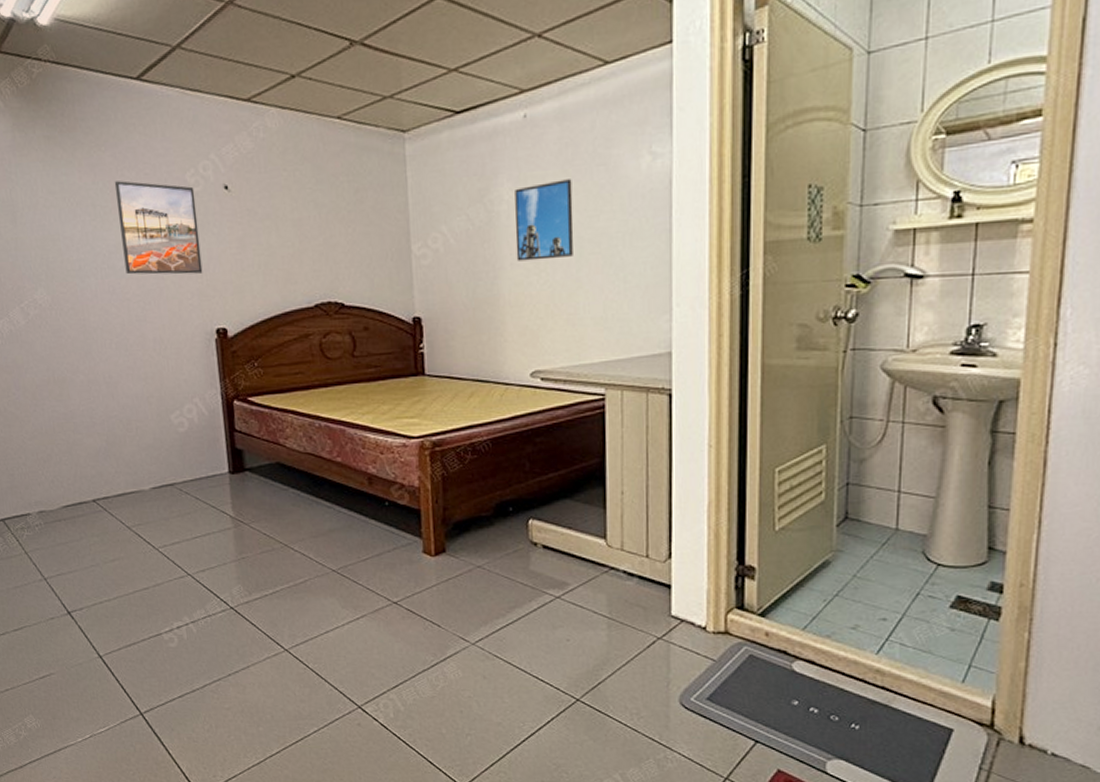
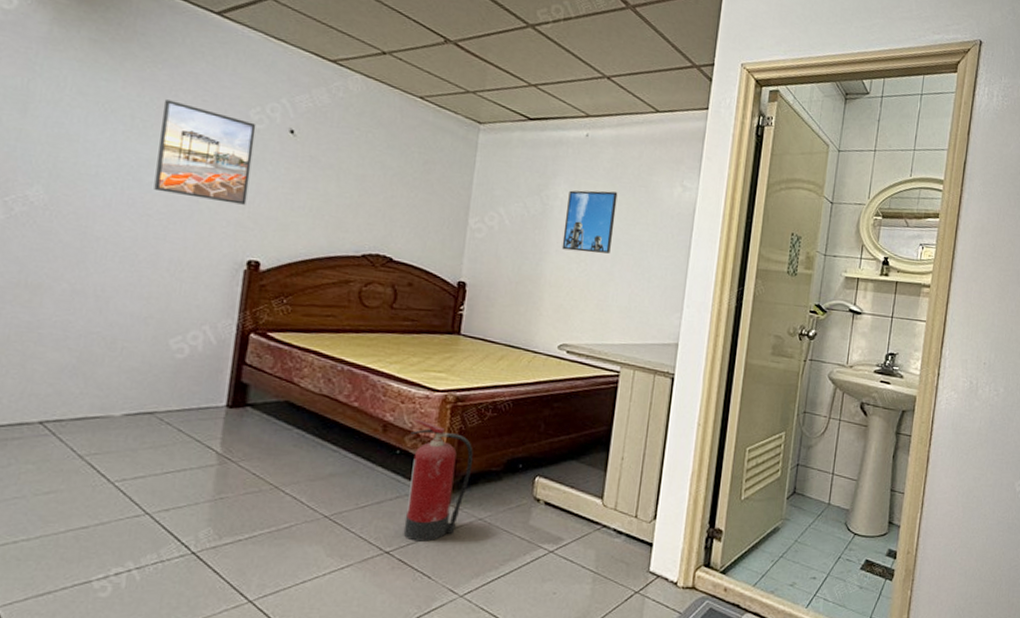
fire extinguisher: none [395,469,461,591] -> present [403,419,473,542]

